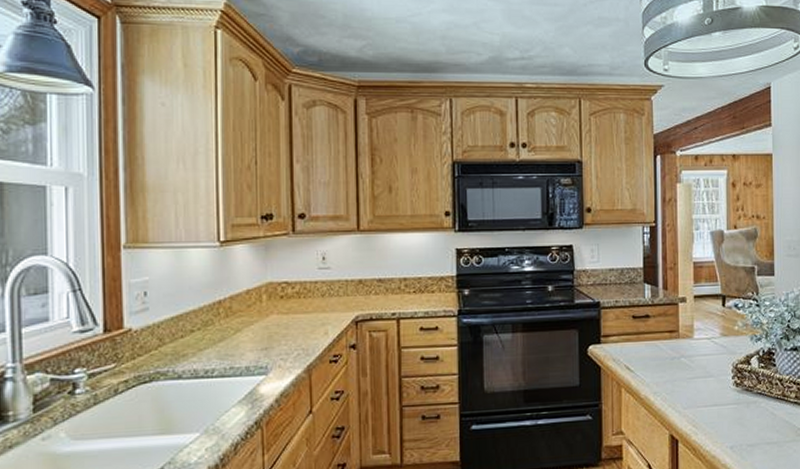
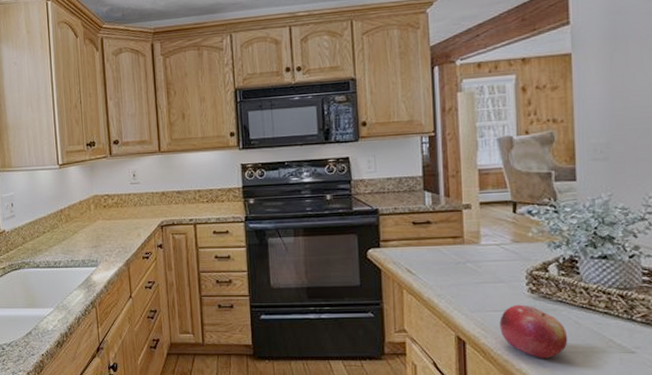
fruit: none [709,398,766,452] -> present [499,304,568,358]

